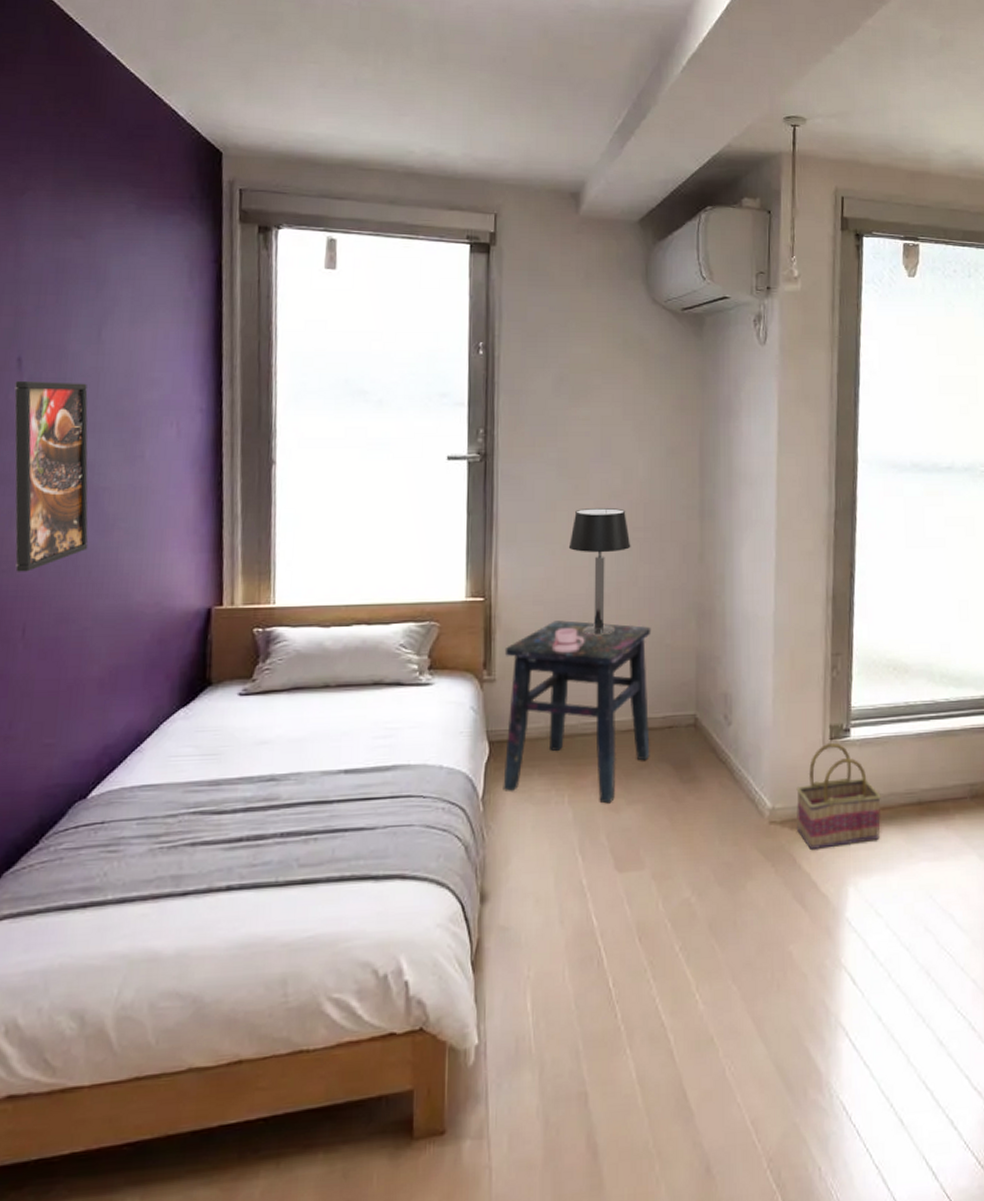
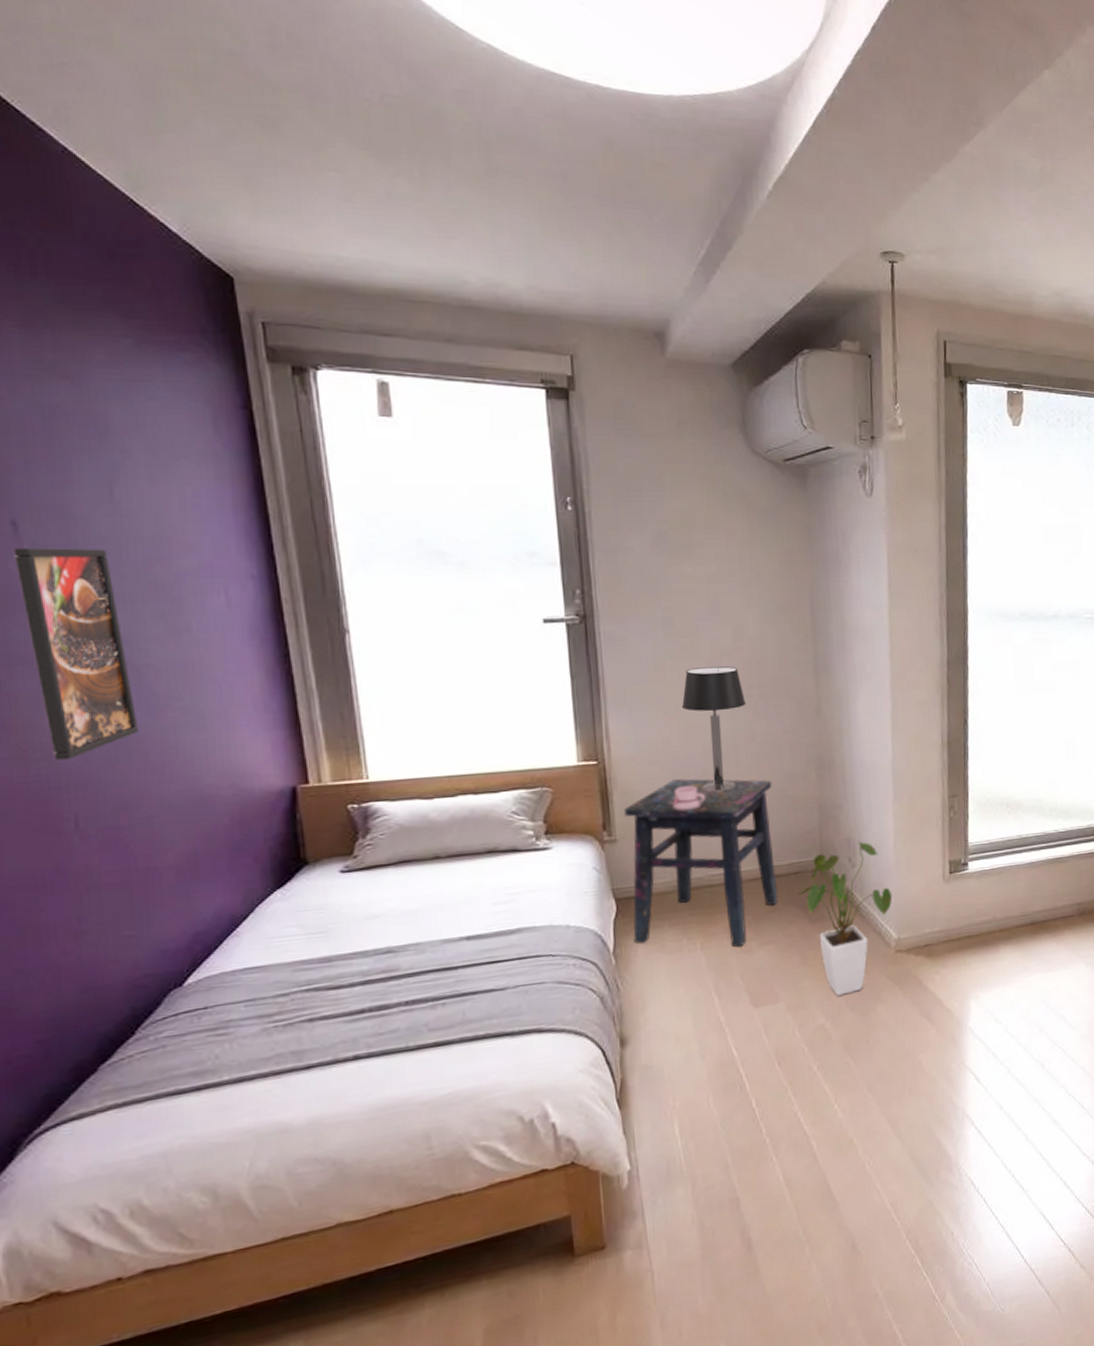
house plant: none [671,696,769,868] -> present [798,840,893,996]
basket: present [796,742,881,849] -> none [920,876,998,972]

